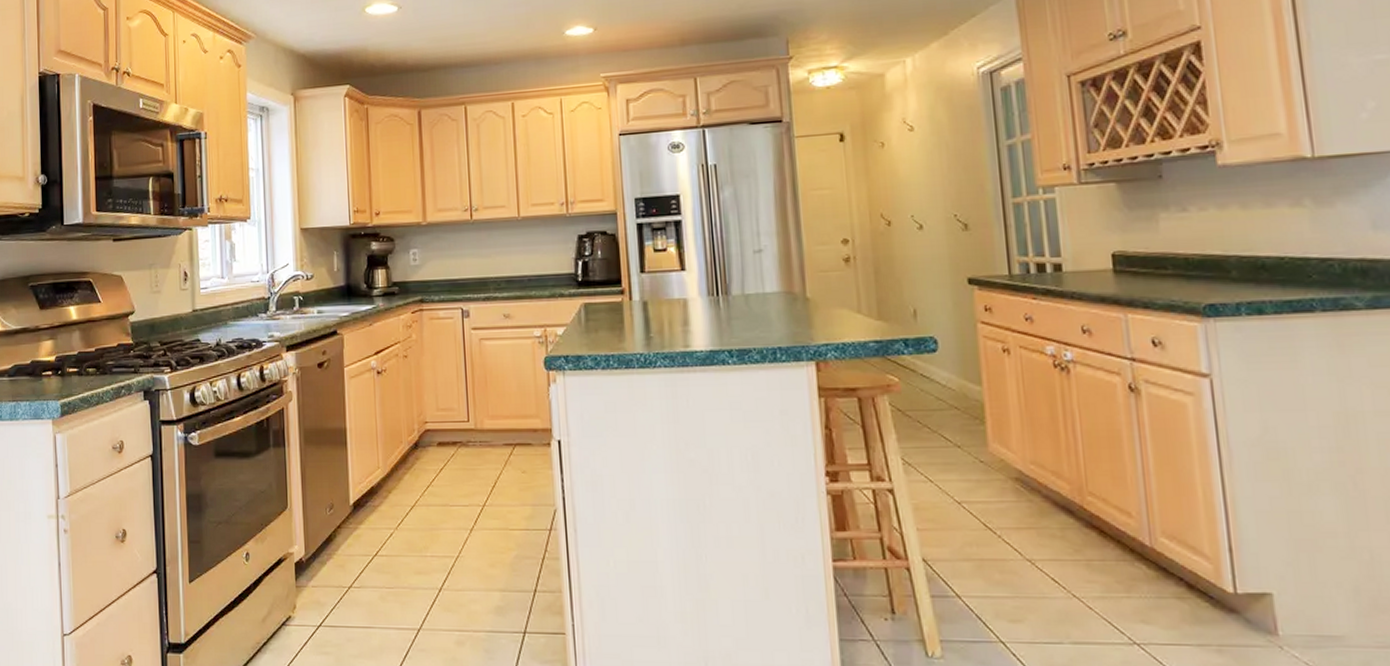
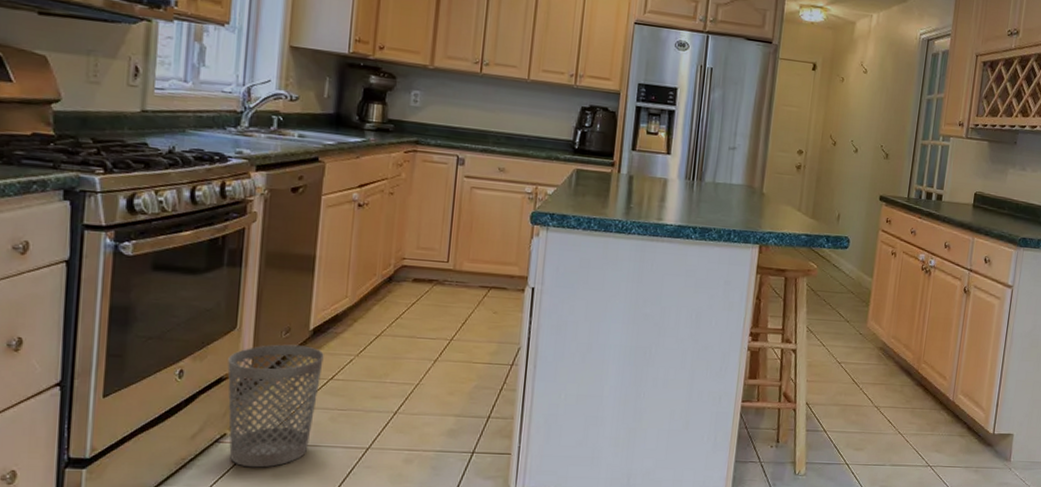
wastebasket: none [284,521,367,652] -> present [227,344,324,468]

